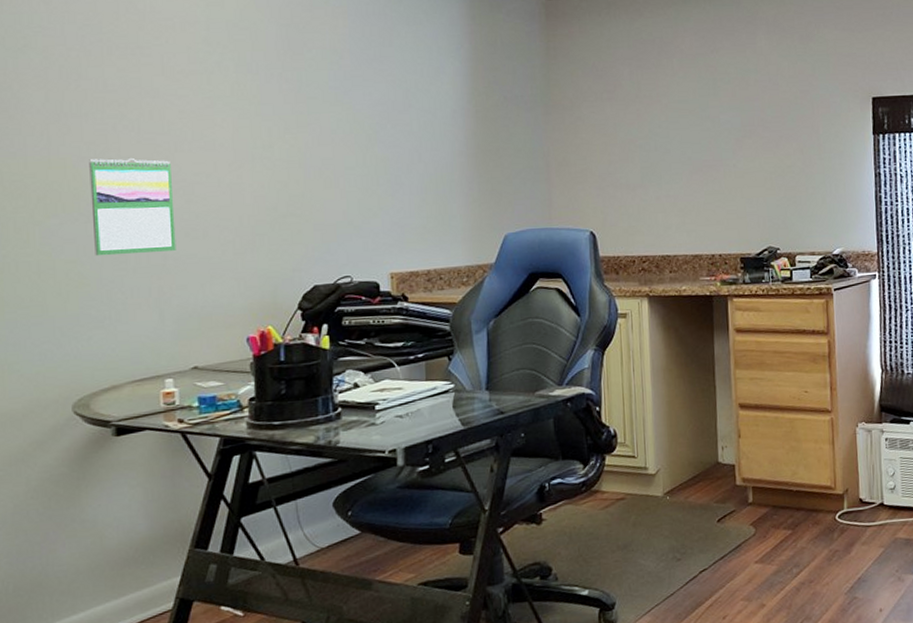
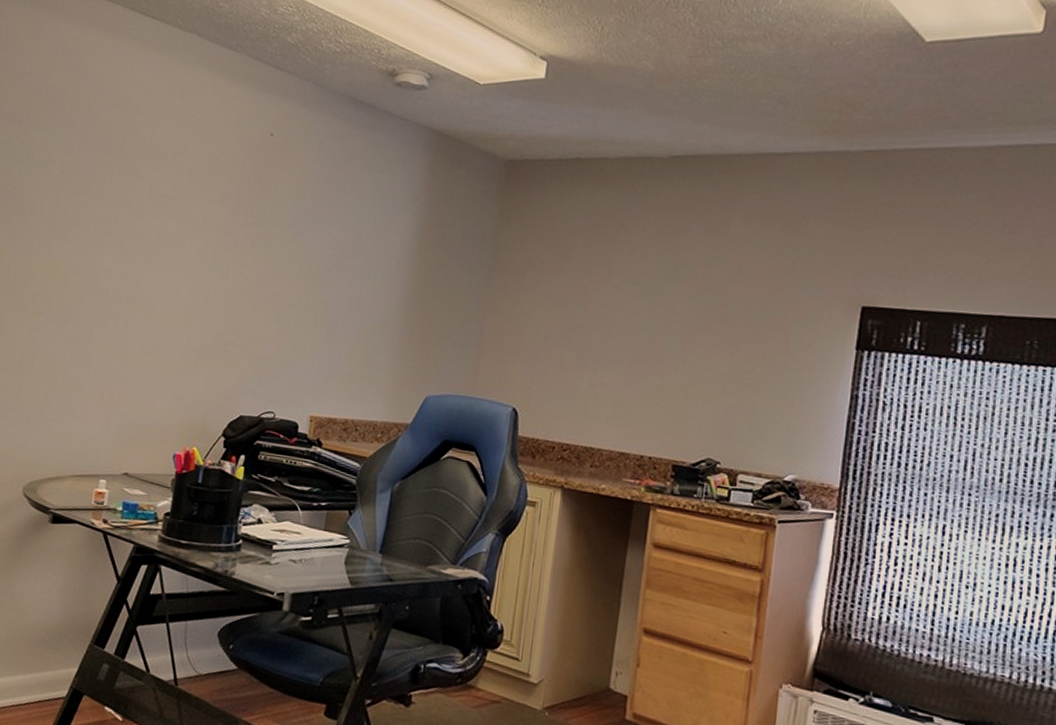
calendar: present [89,158,176,256] -> none [66,267,141,361]

